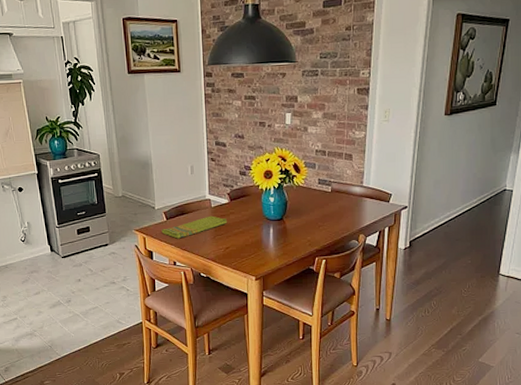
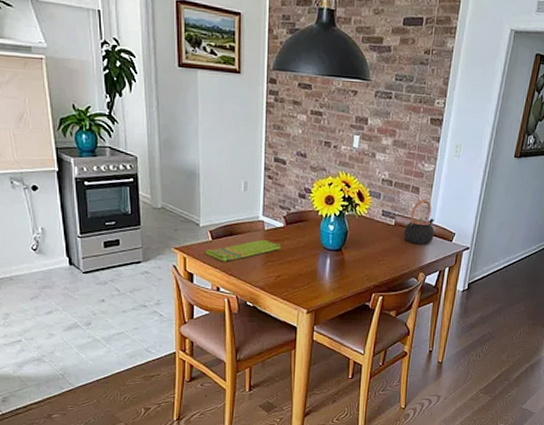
teapot: none [341,165,371,208] -> present [403,199,435,245]

